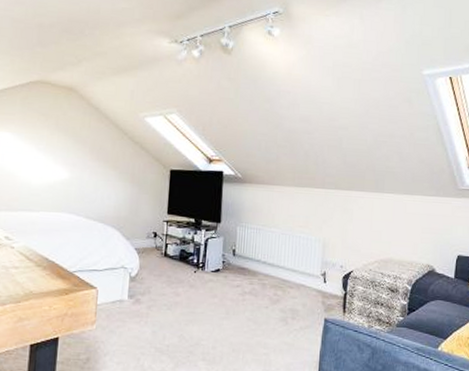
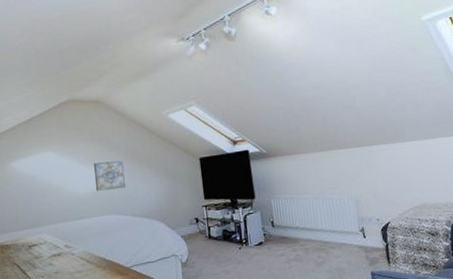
wall art: none [52,153,87,187] -> present [94,160,125,191]

